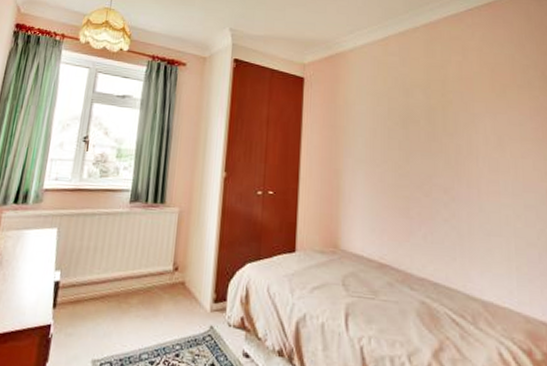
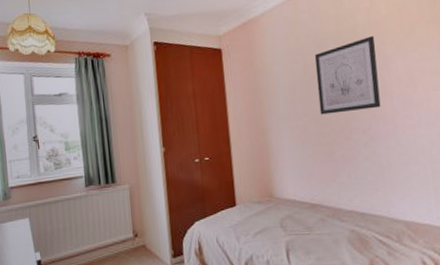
wall art: none [400,91,465,168] -> present [314,36,381,115]

